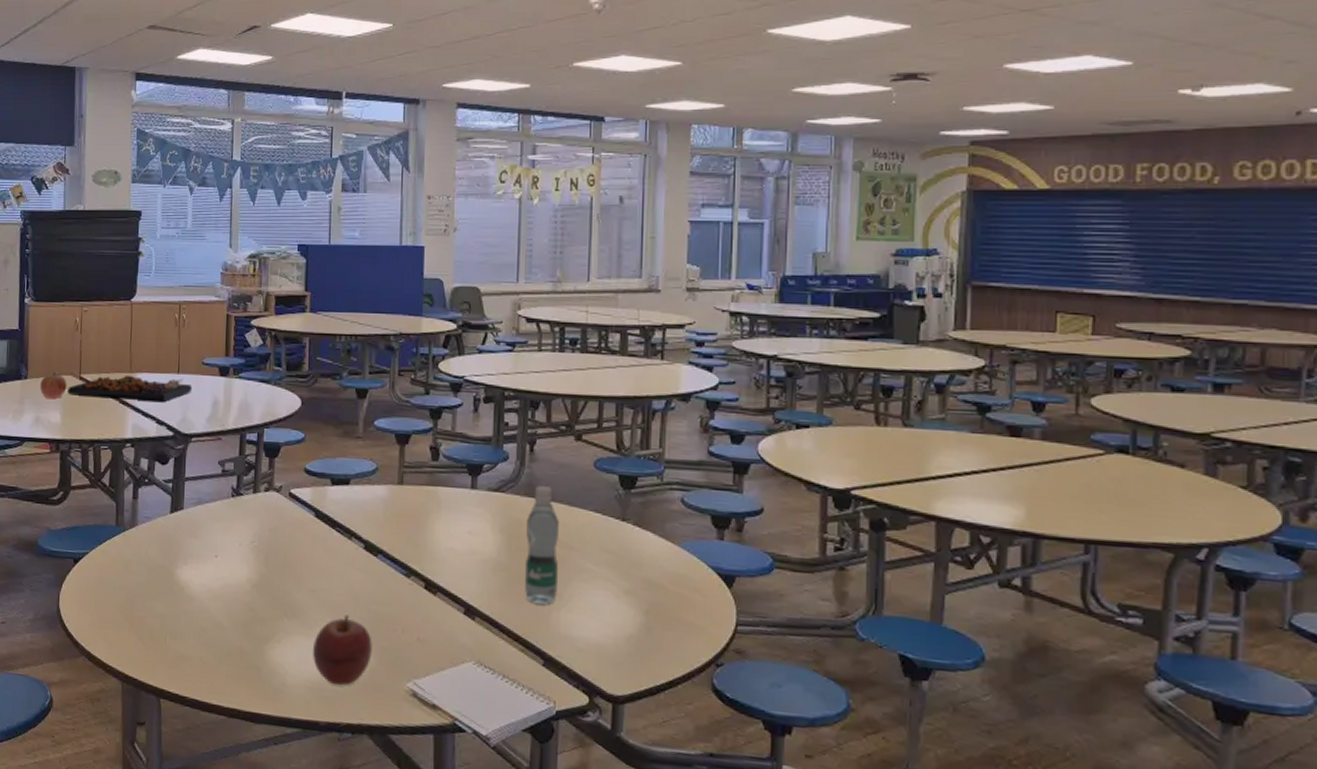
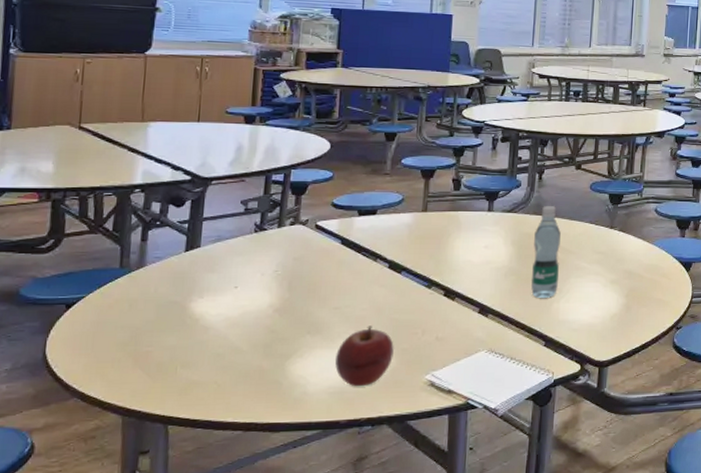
apple: present [39,372,67,398] -> none [26,123,63,148]
food tray: present [67,375,193,402] -> none [62,124,214,148]

